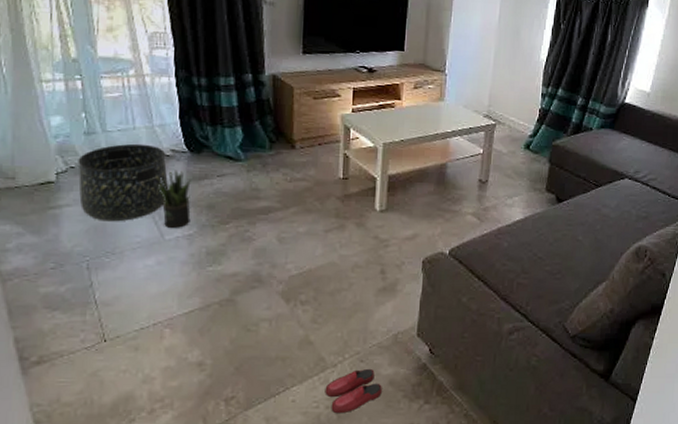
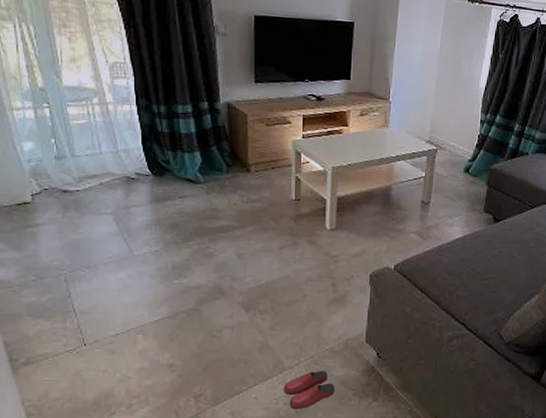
basket: present [78,143,168,222] -> none [50,167,134,239]
potted plant: present [157,170,191,228] -> none [124,191,156,245]

